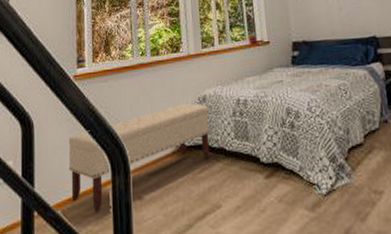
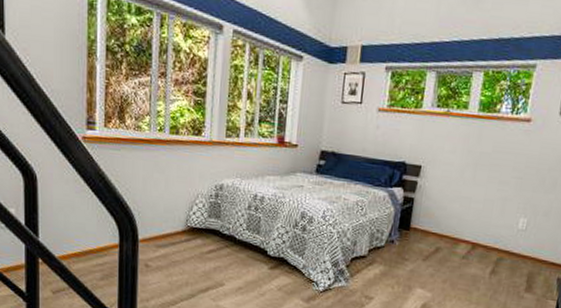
bench: present [68,103,210,213] -> none [75,187,224,270]

